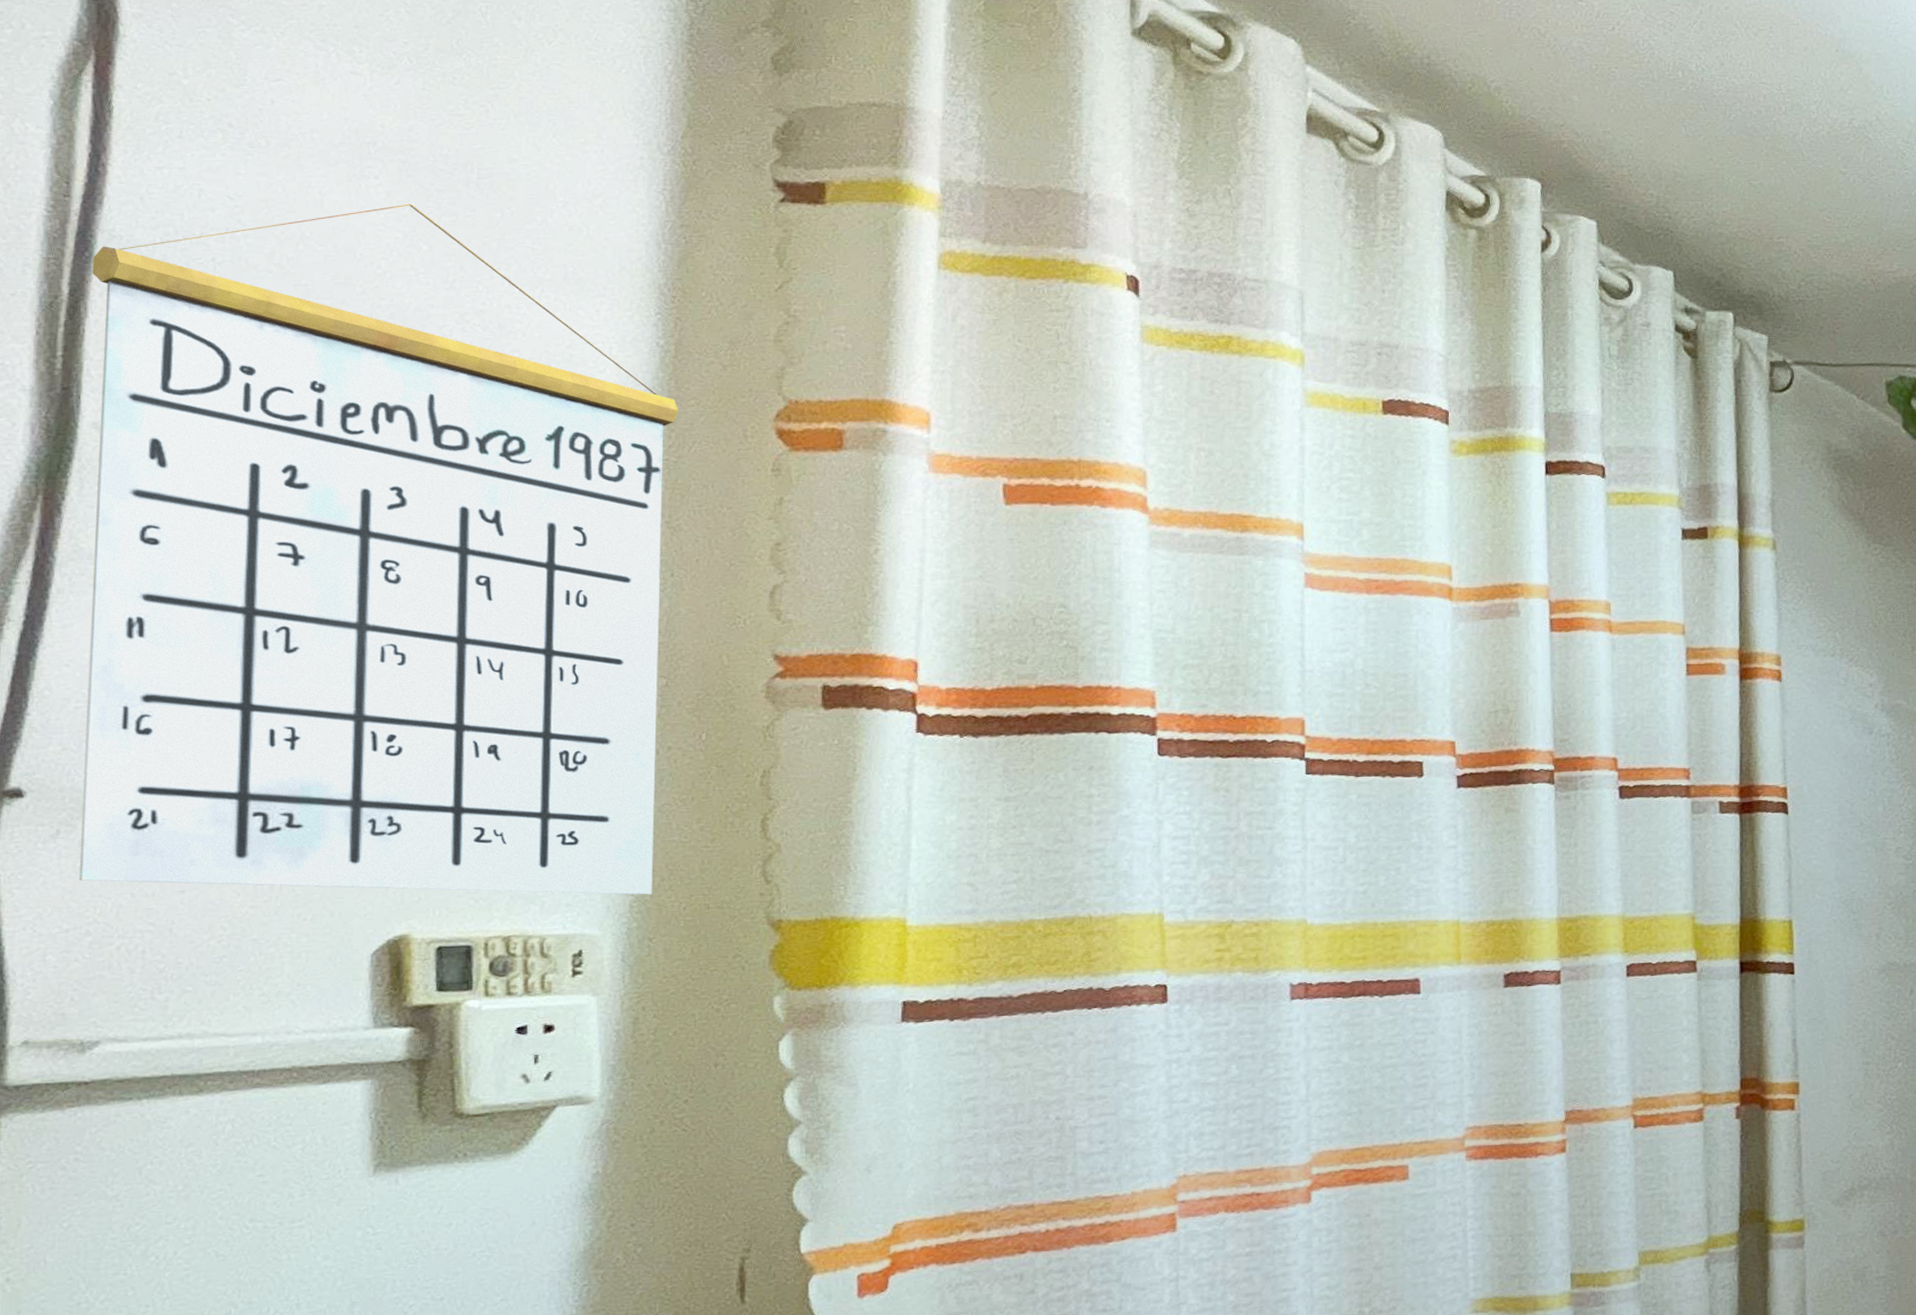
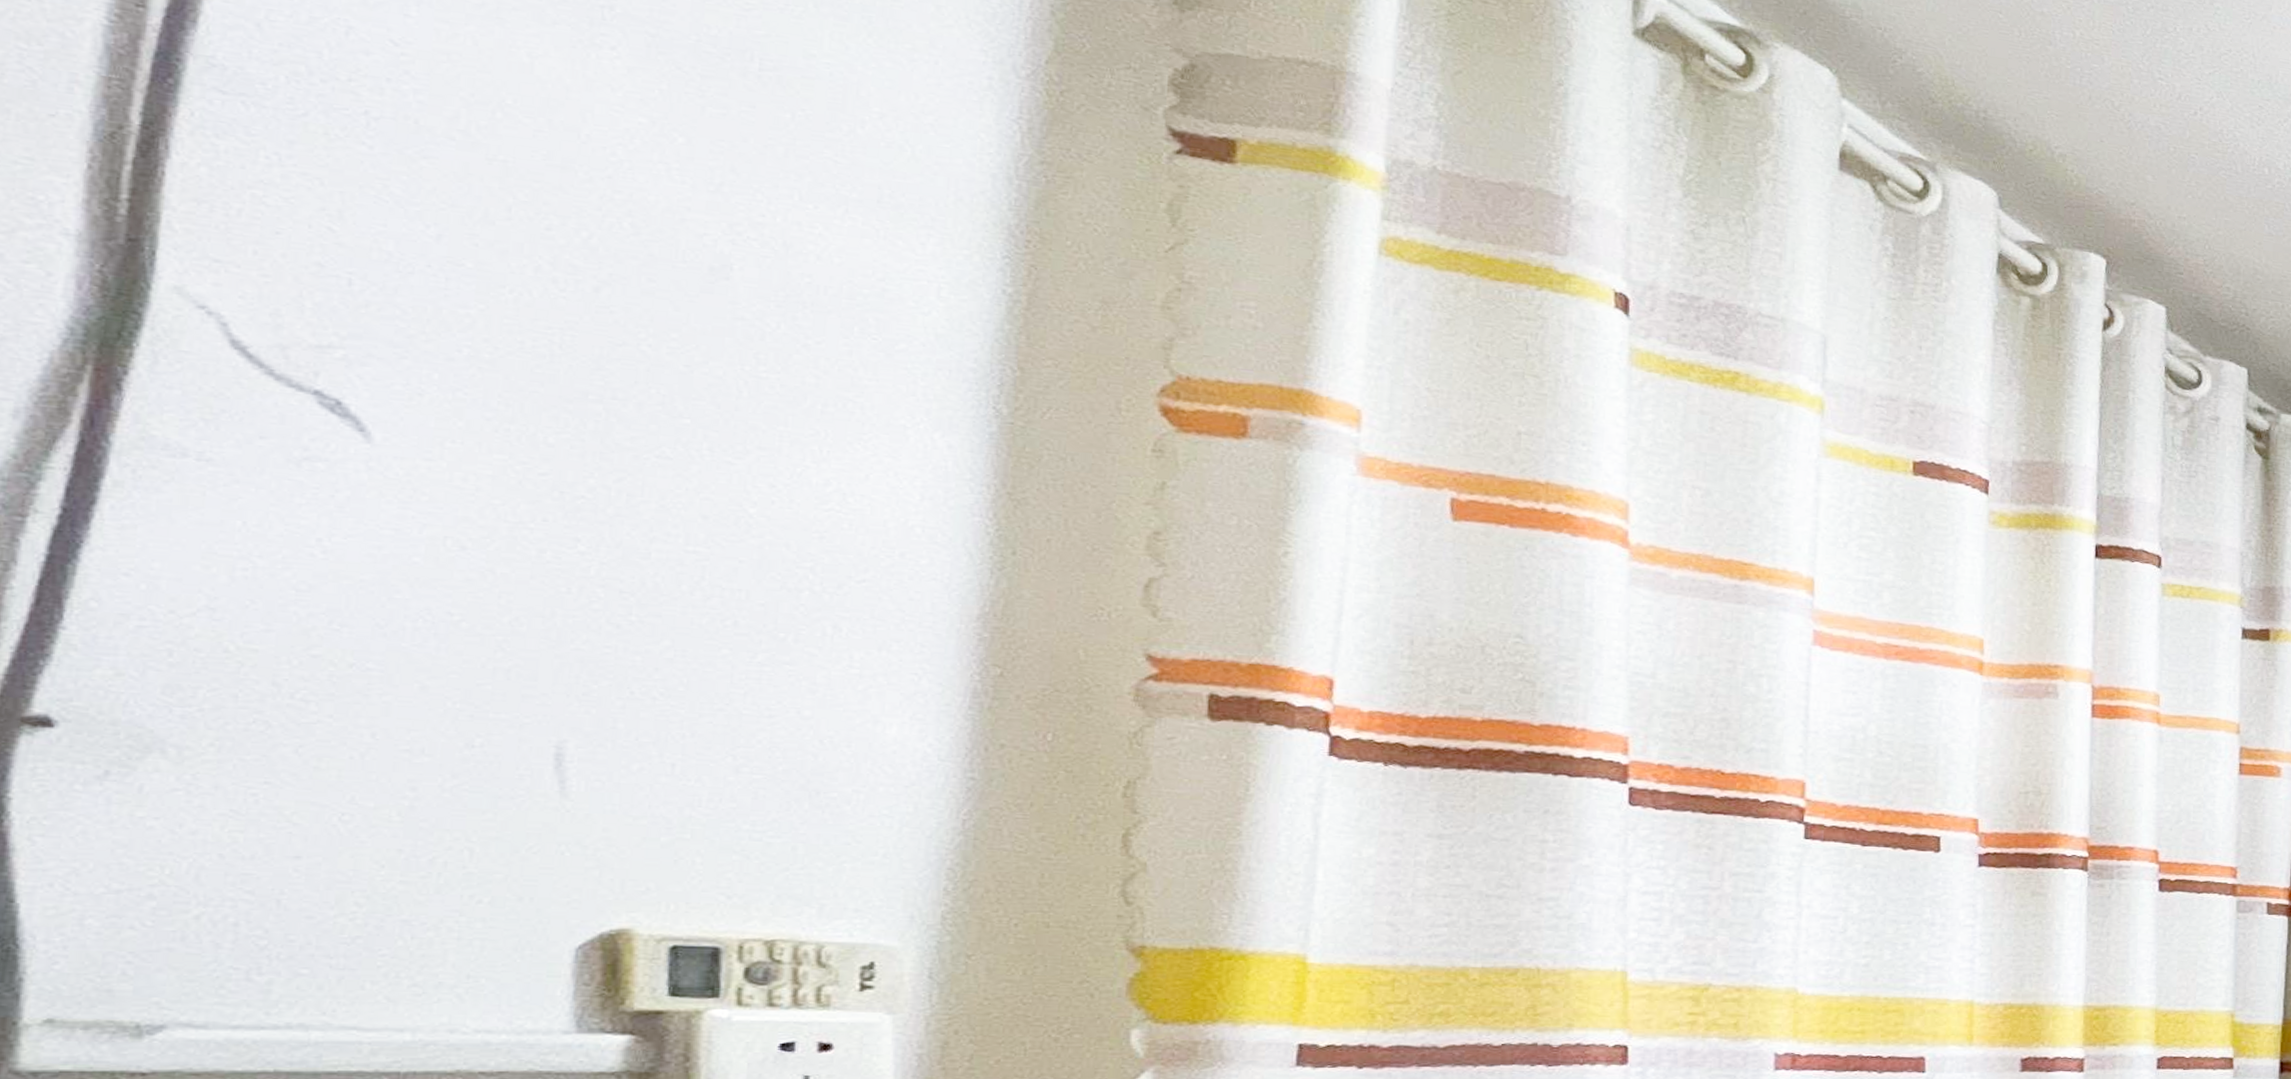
calendar: present [78,203,678,895] -> none [137,75,1029,907]

